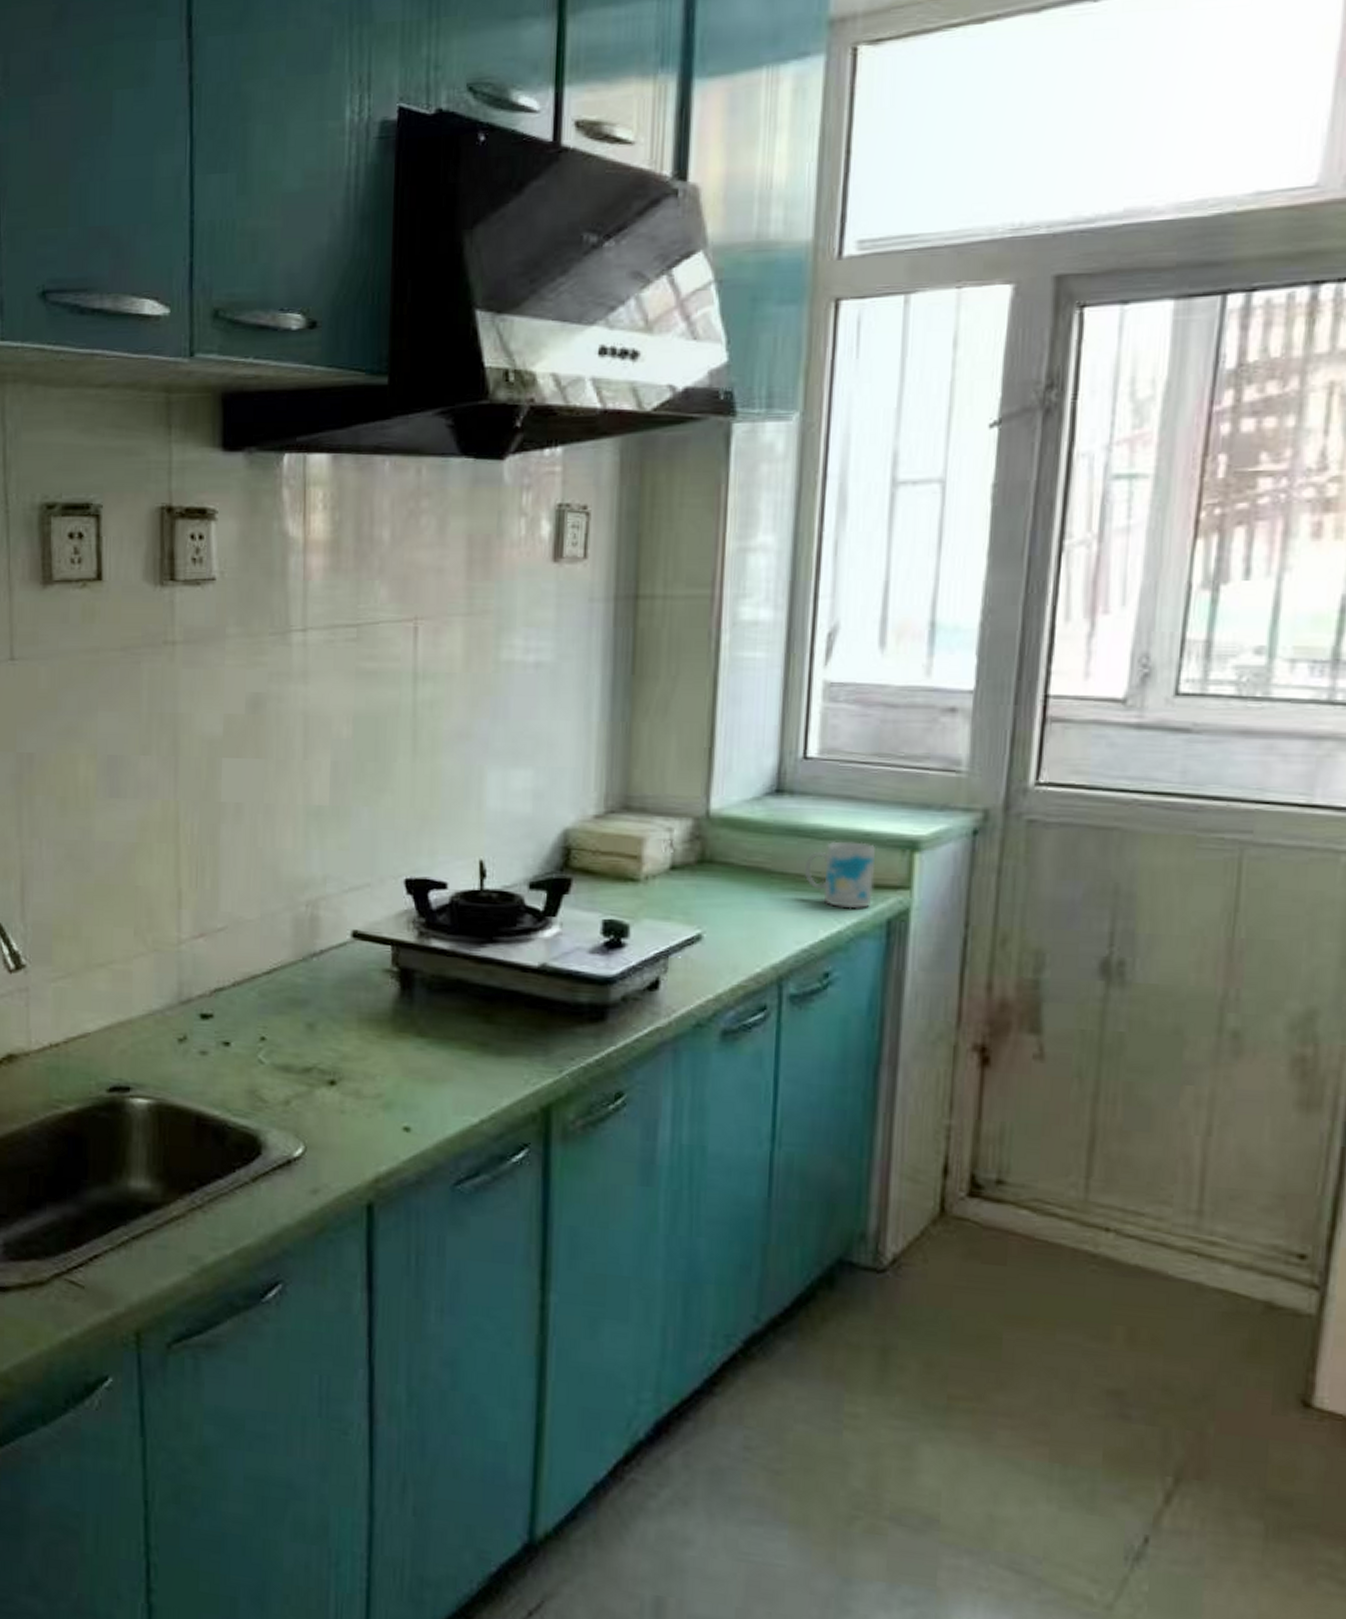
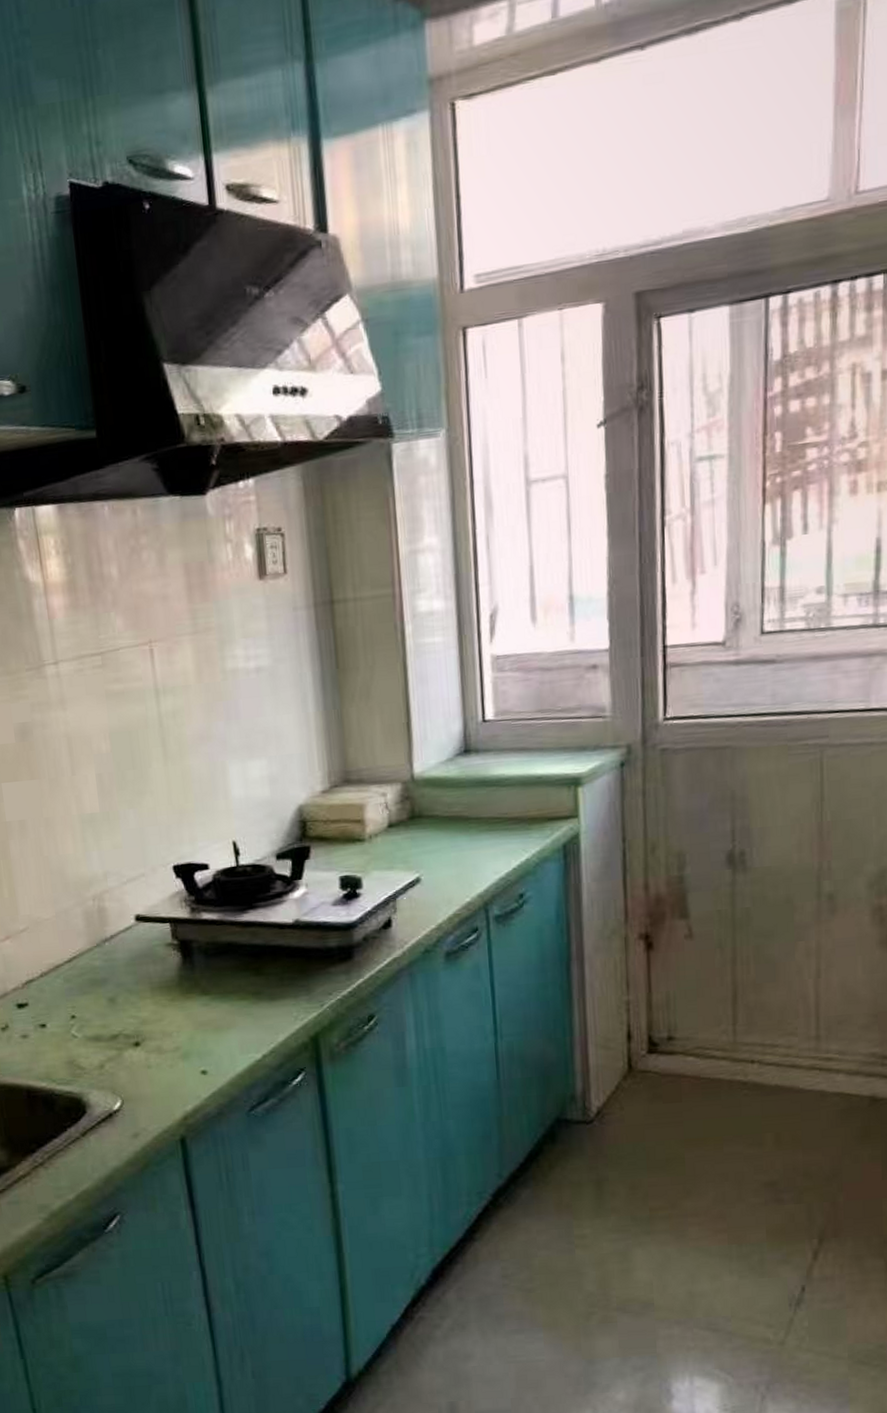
mug: present [804,841,876,909] -> none [493,784,550,840]

